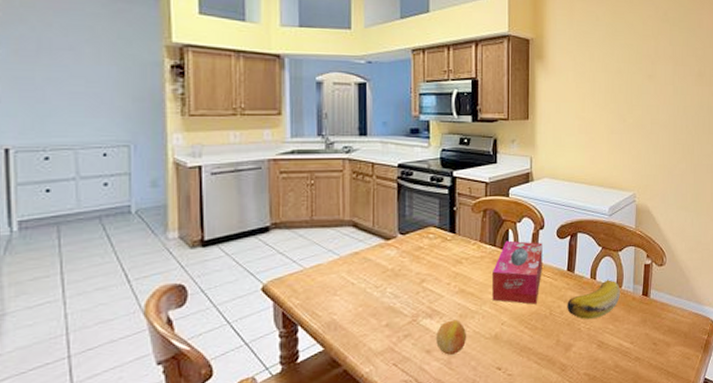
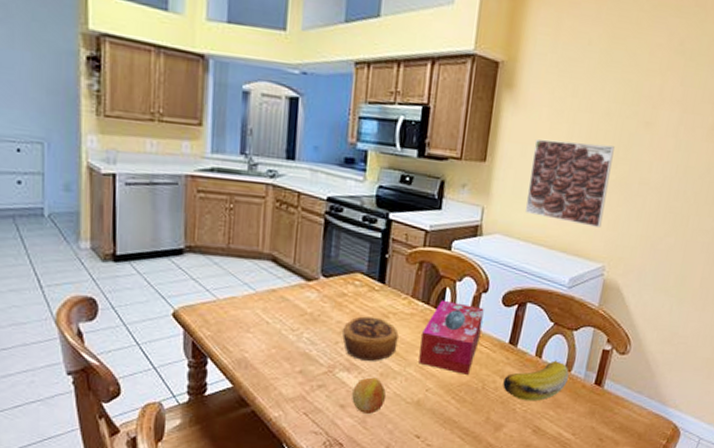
pastry: none [423,264,472,306] -> present [342,316,399,361]
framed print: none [565,96,628,162] -> present [525,139,615,227]

